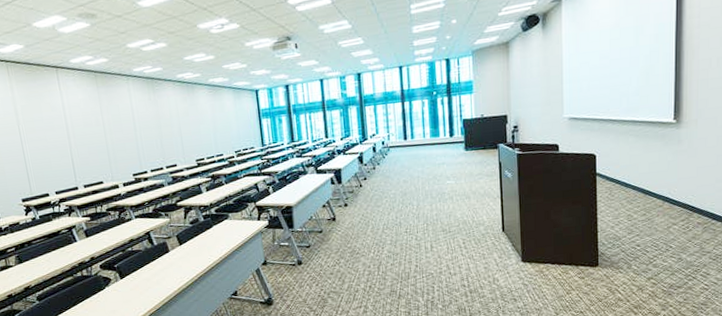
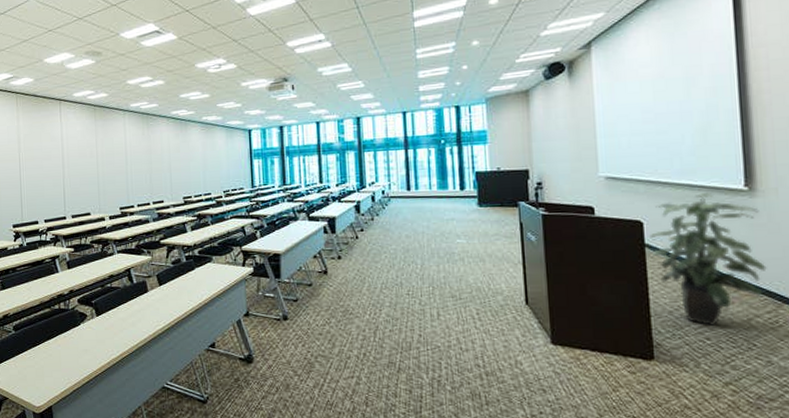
indoor plant: none [600,127,684,235] -> present [649,193,767,326]

